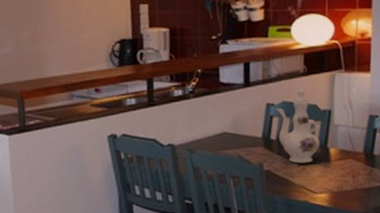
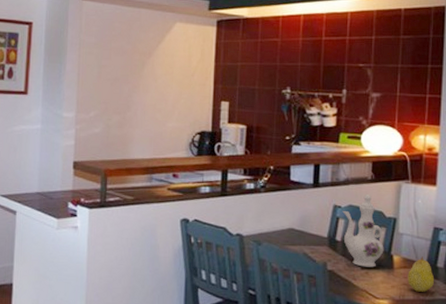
fruit: none [345,146,372,182] -> present [408,256,435,292]

